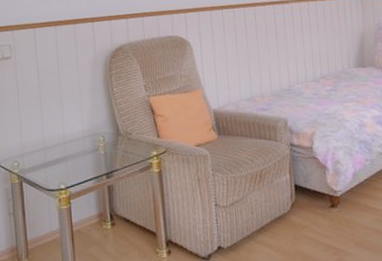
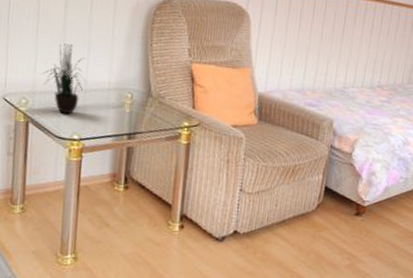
potted plant: none [28,105,62,168] -> present [43,43,85,115]

